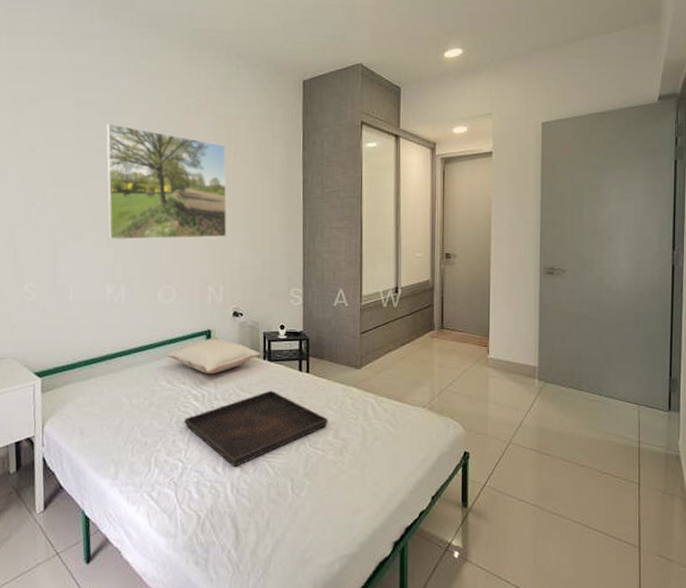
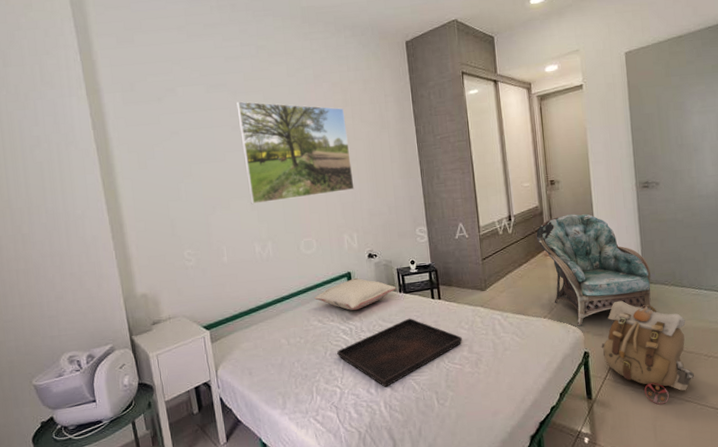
armchair: none [424,294,547,421] -> present [536,214,651,326]
backpack: none [483,397,584,522] -> present [601,300,694,405]

